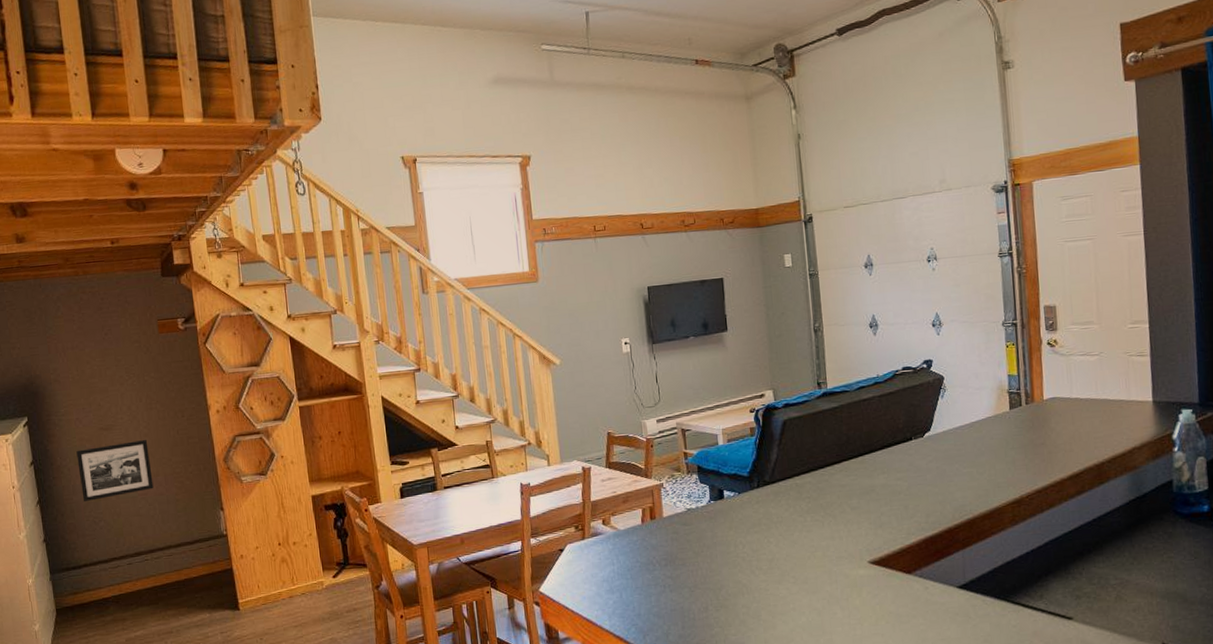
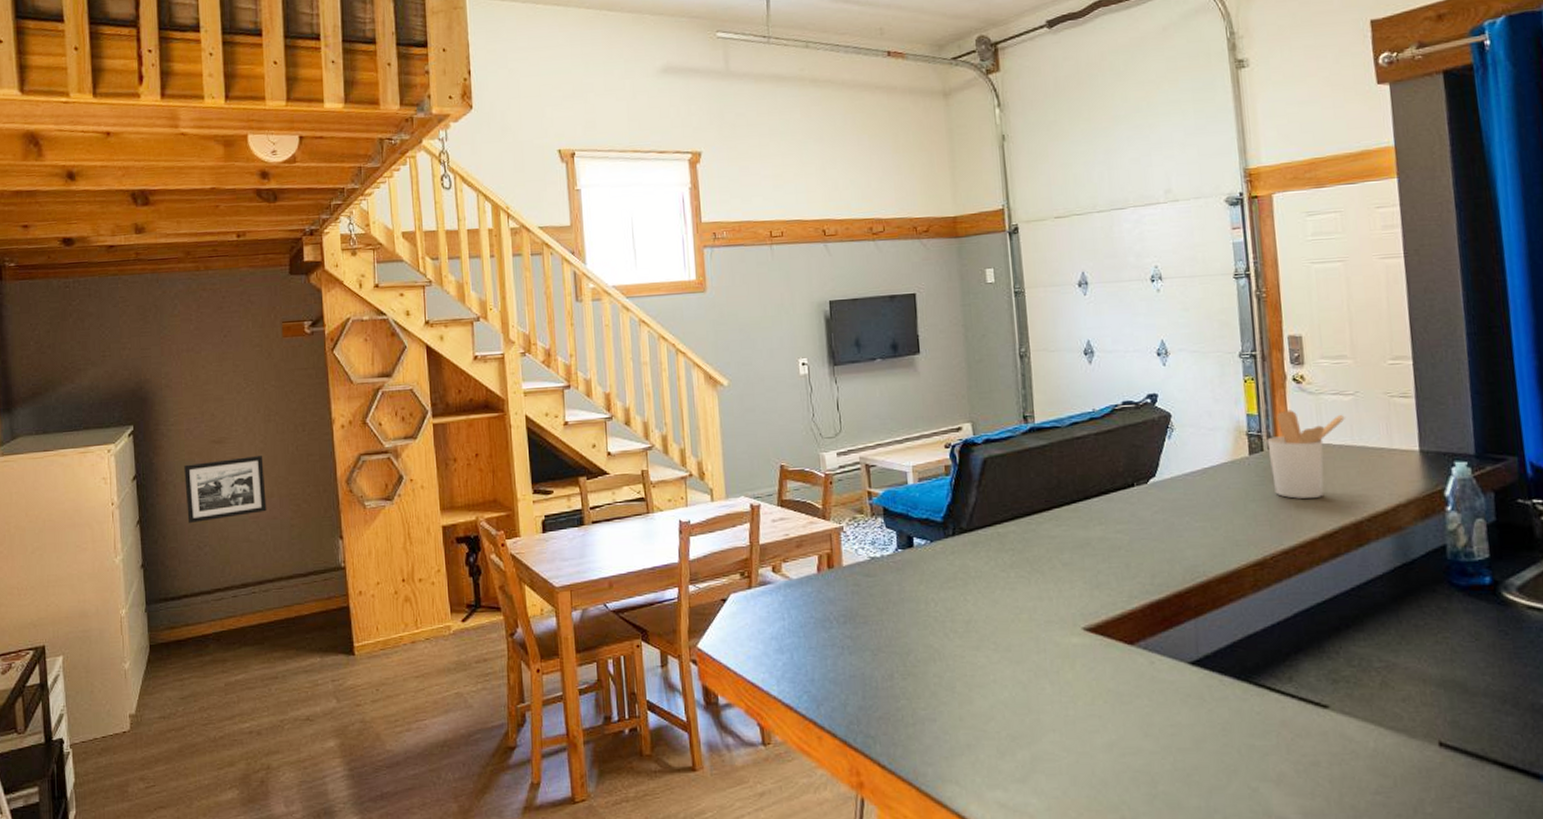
utensil holder: none [1025,370,1091,446] -> present [1267,410,1345,499]

